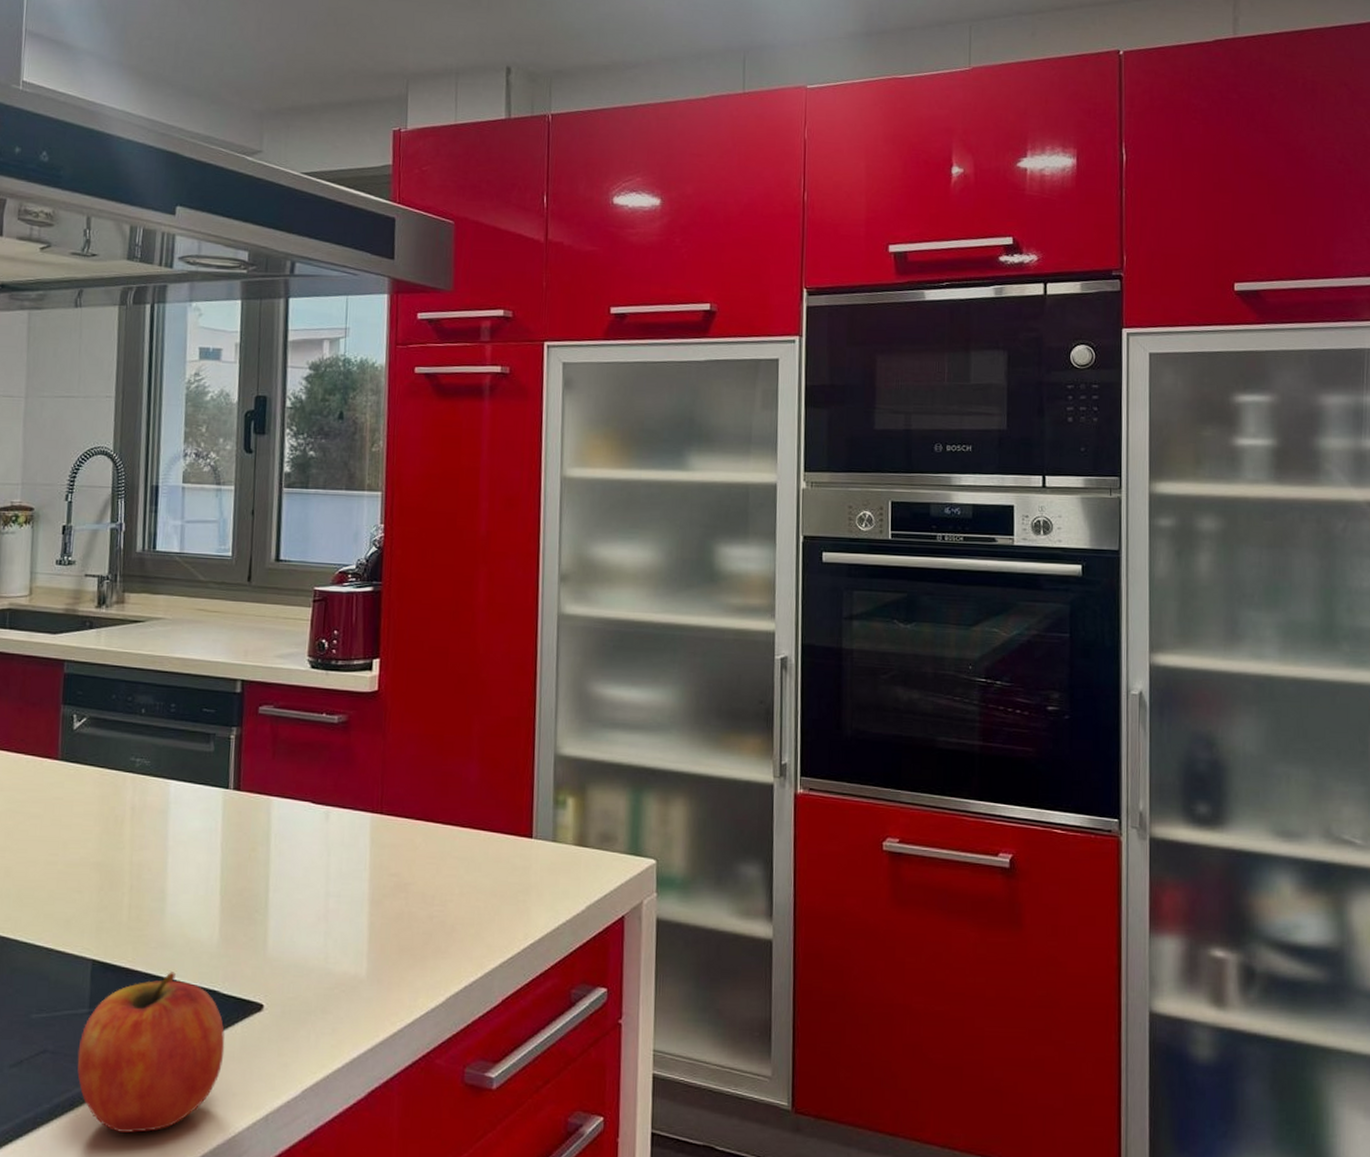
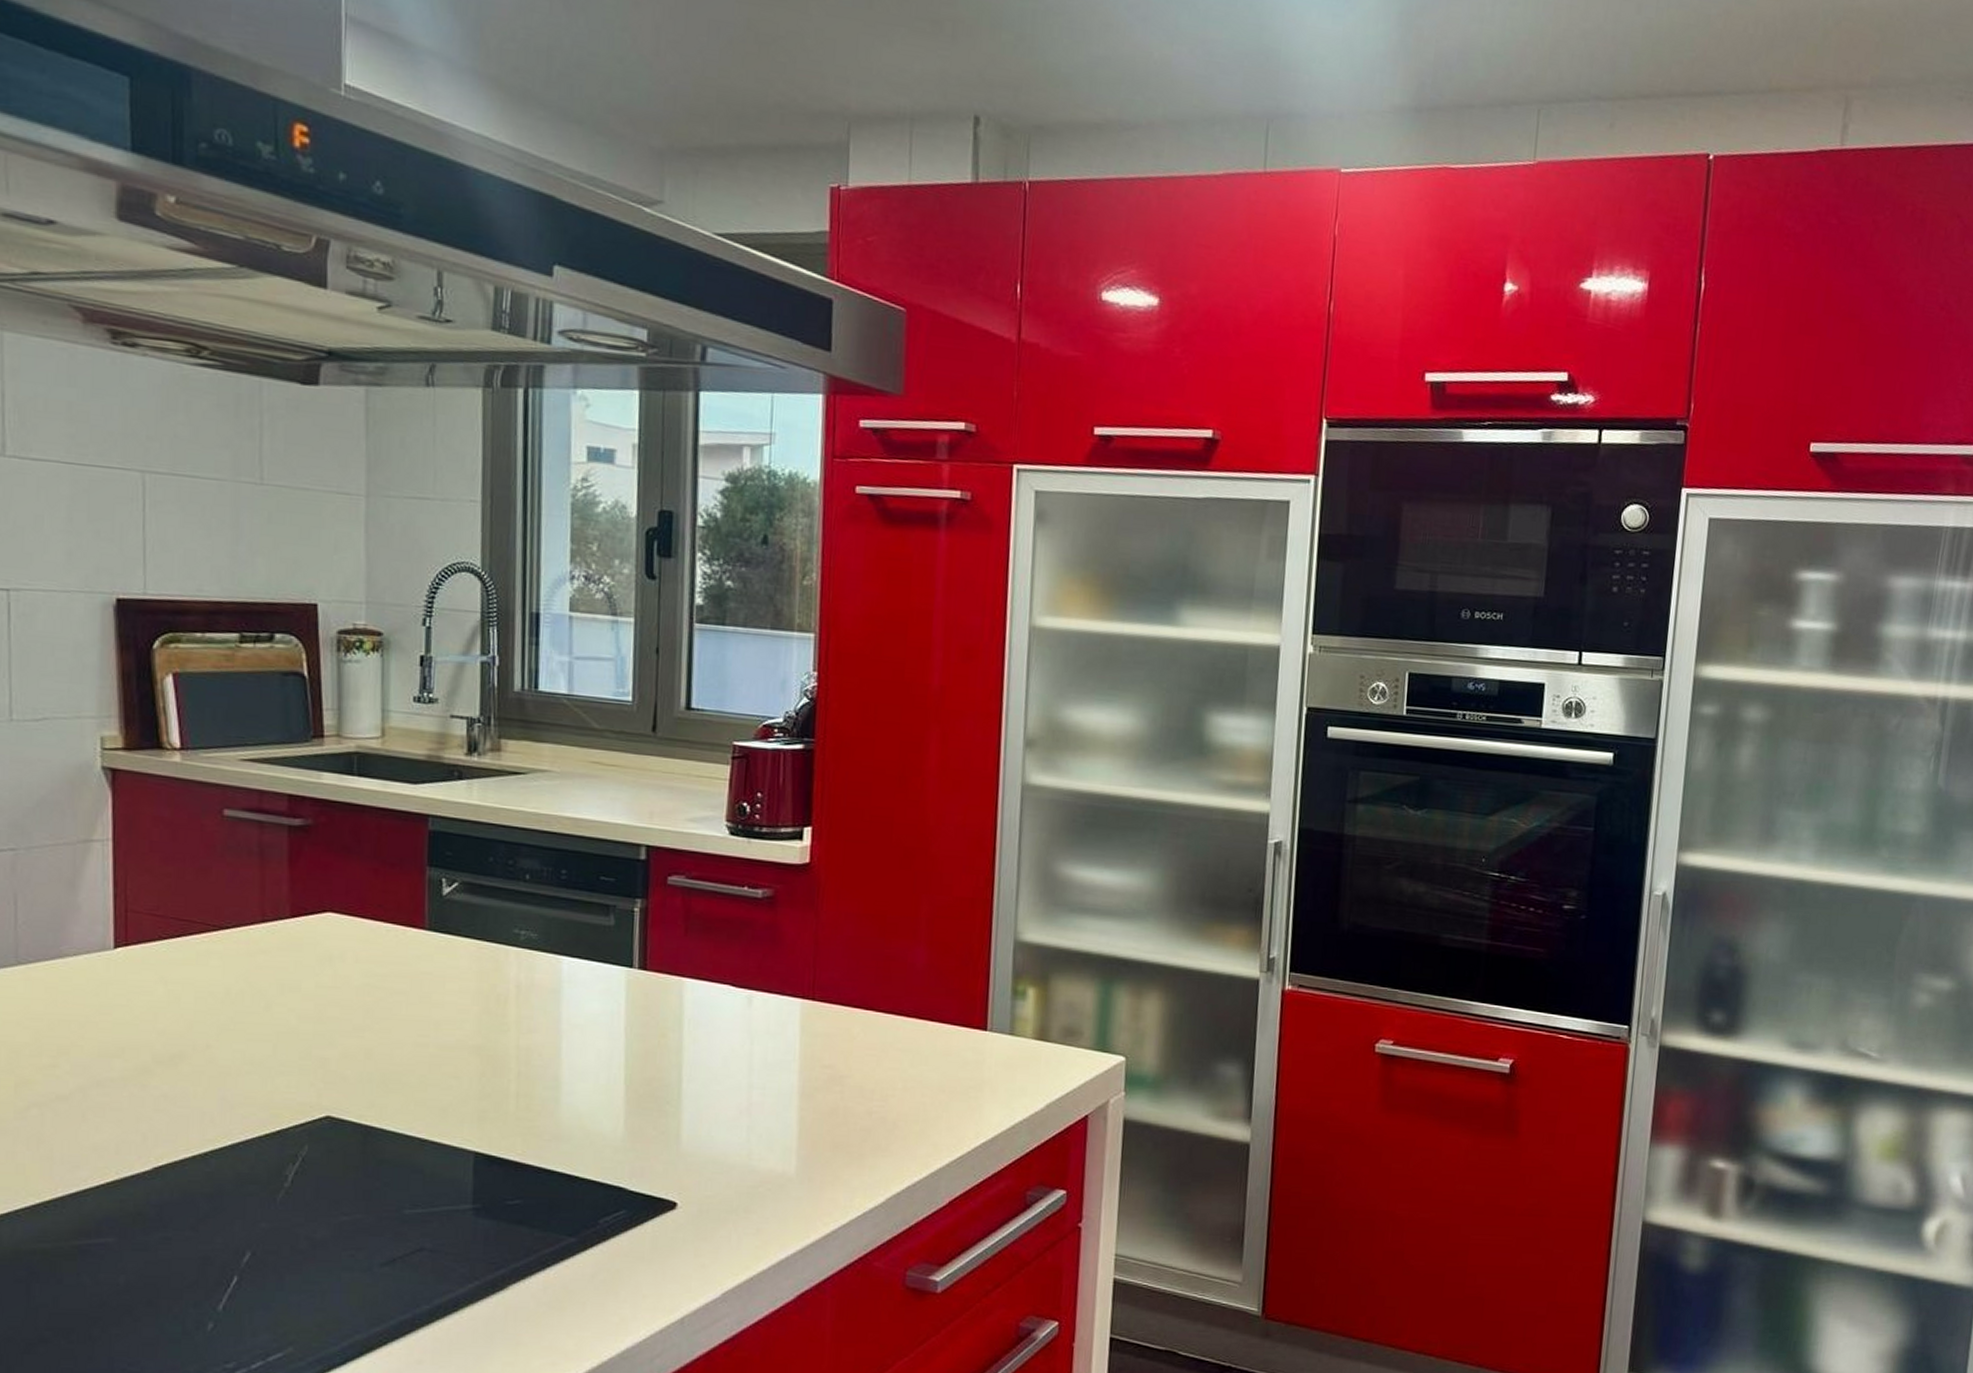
fruit: present [77,972,225,1133] -> none [460,1166,633,1335]

